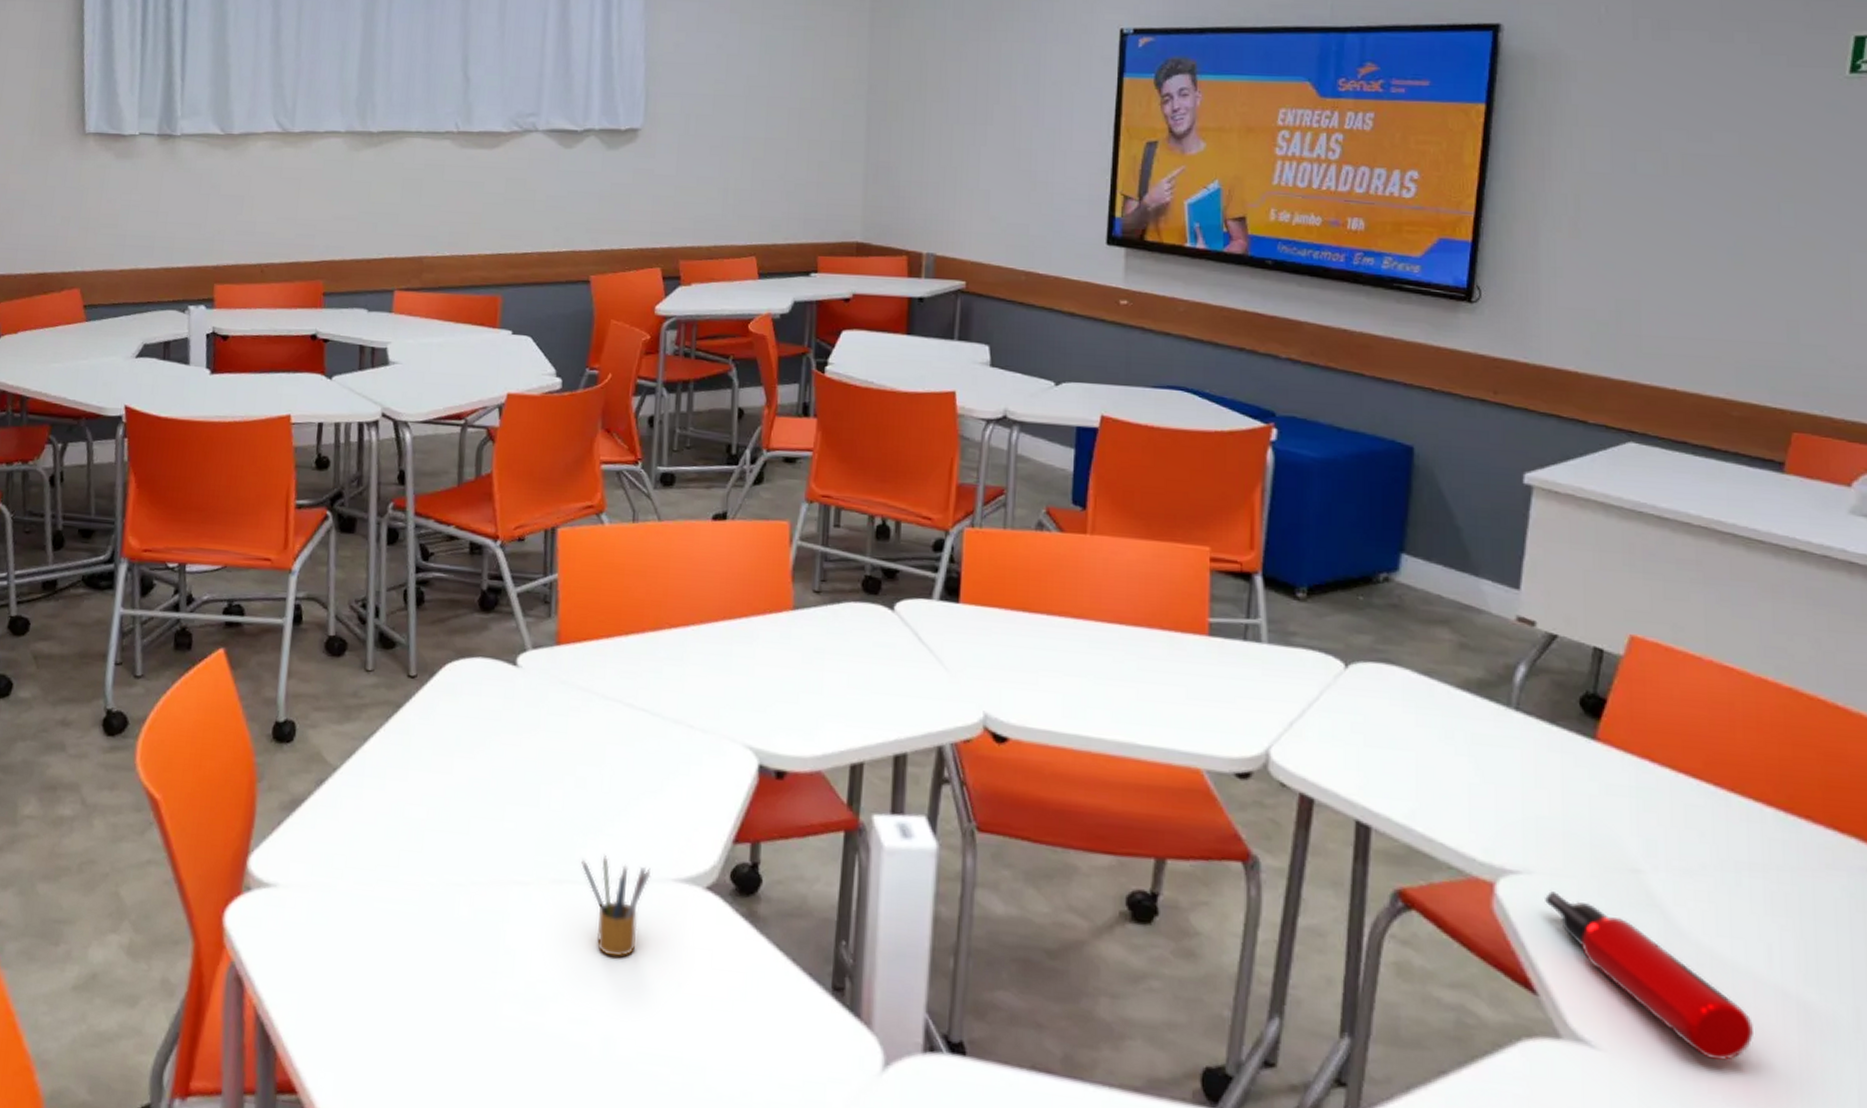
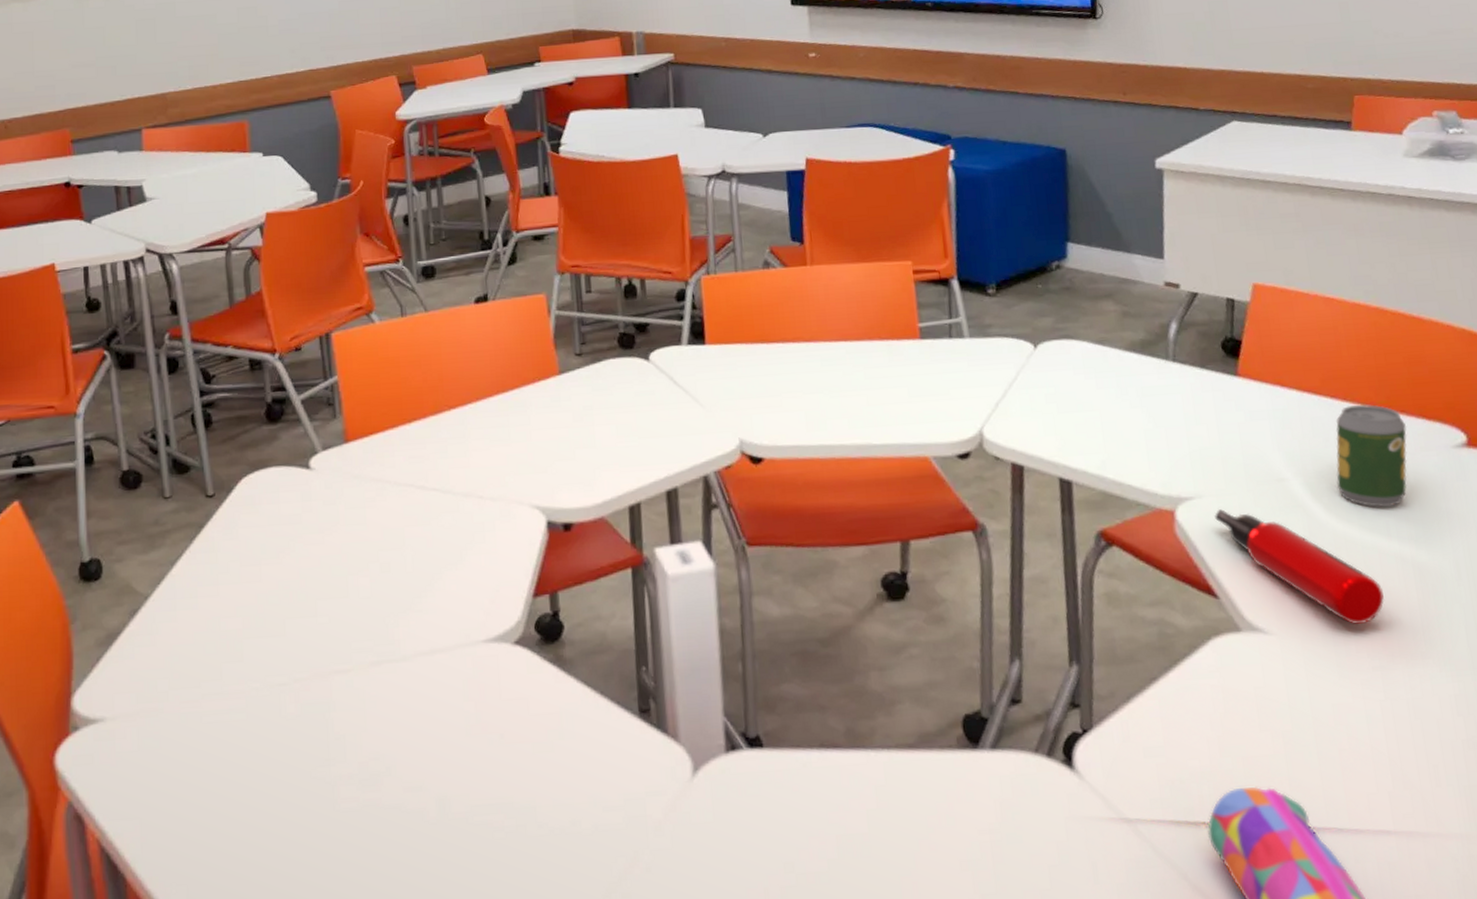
pencil box: present [580,854,651,957] -> none [395,629,463,723]
soda can: none [1707,798,1811,929] -> present [1335,404,1407,508]

